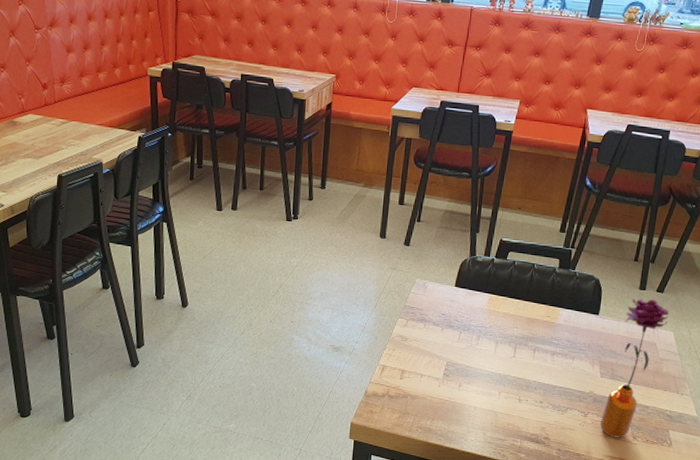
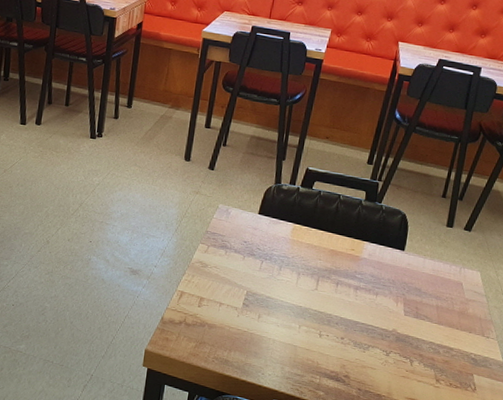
flower: present [600,298,670,438] -> none [402,236,477,380]

